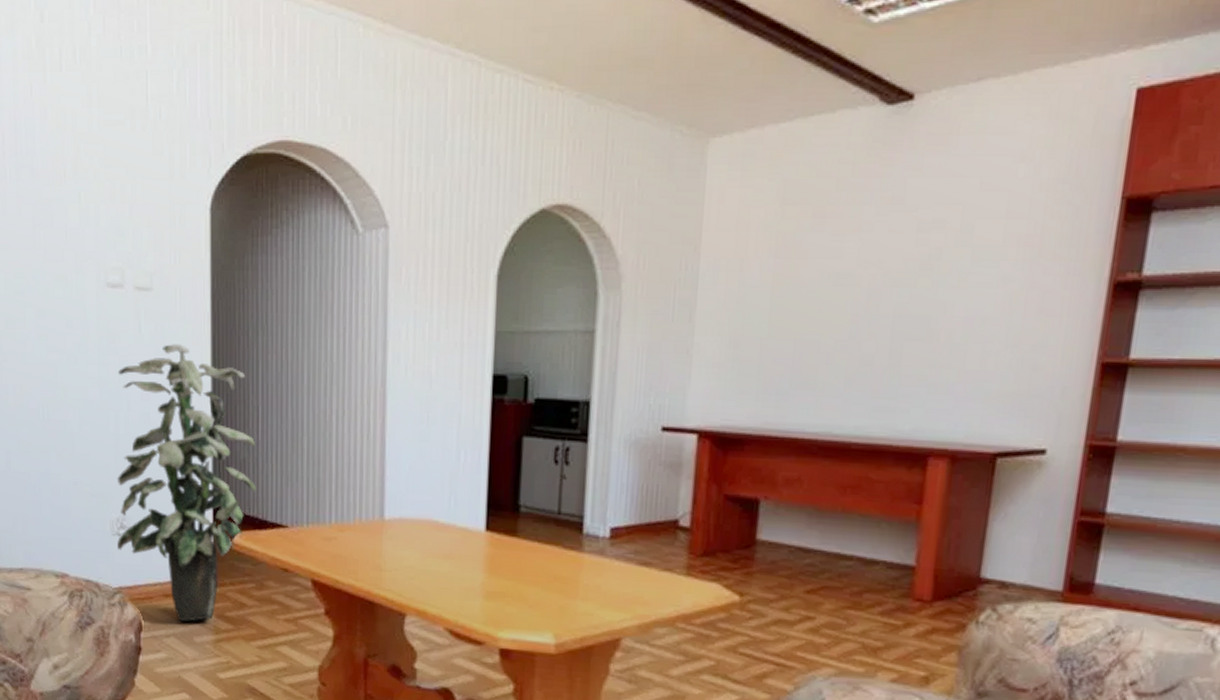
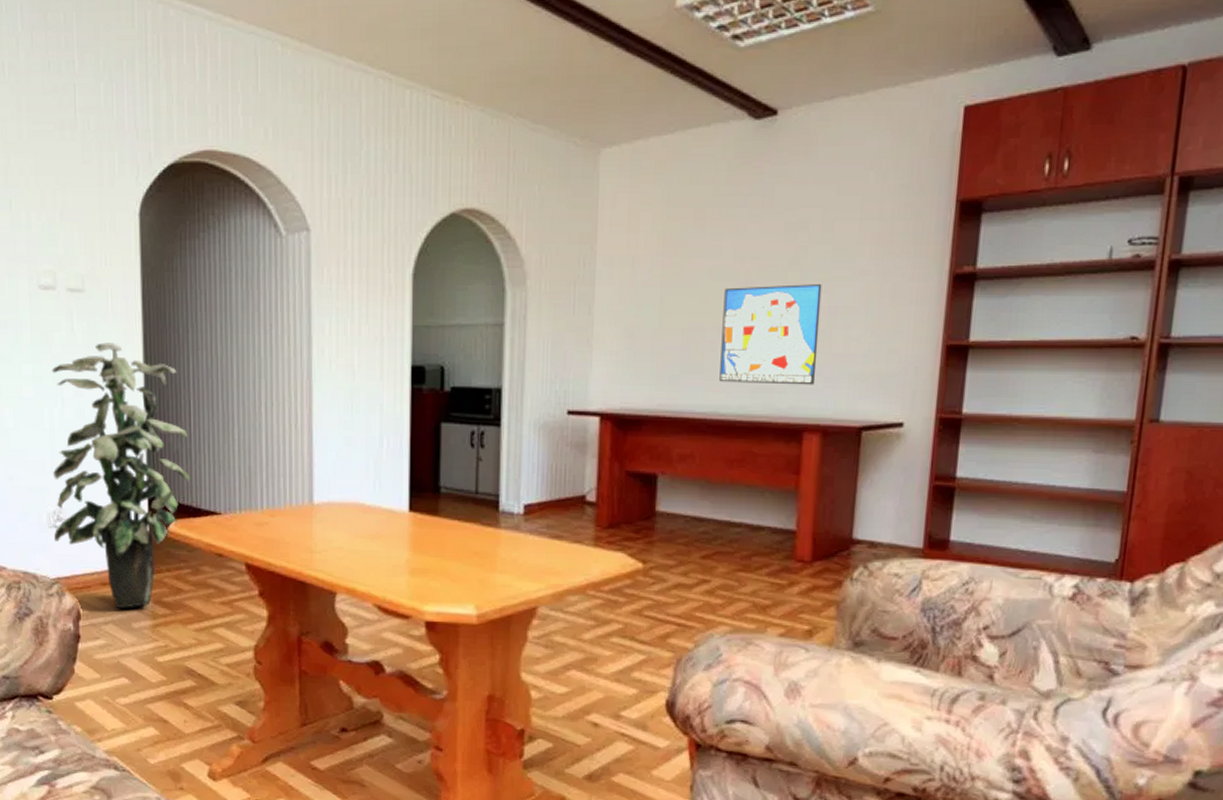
wall art: none [834,291,958,405] -> present [719,284,822,385]

